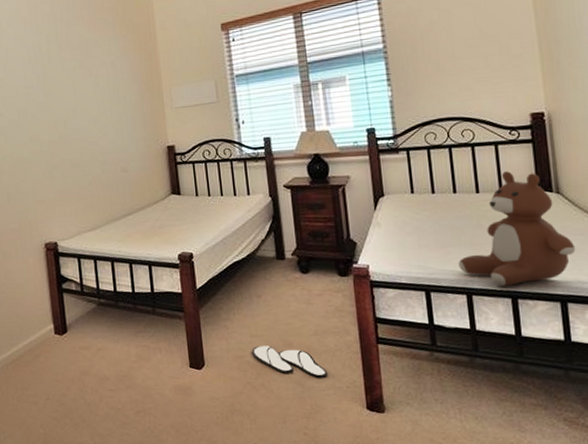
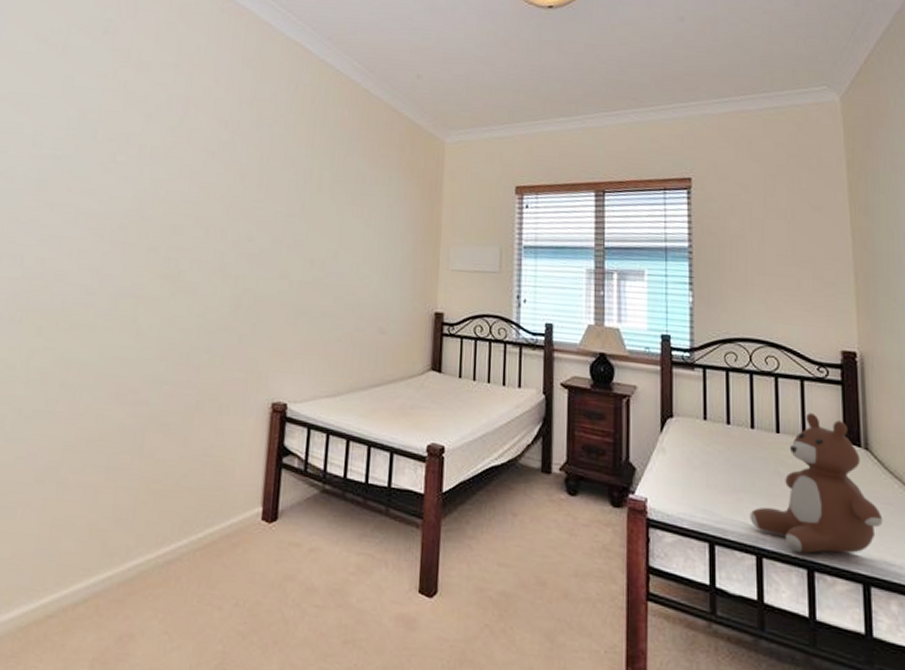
slippers: present [252,346,328,378] -> none [496,579,584,635]

